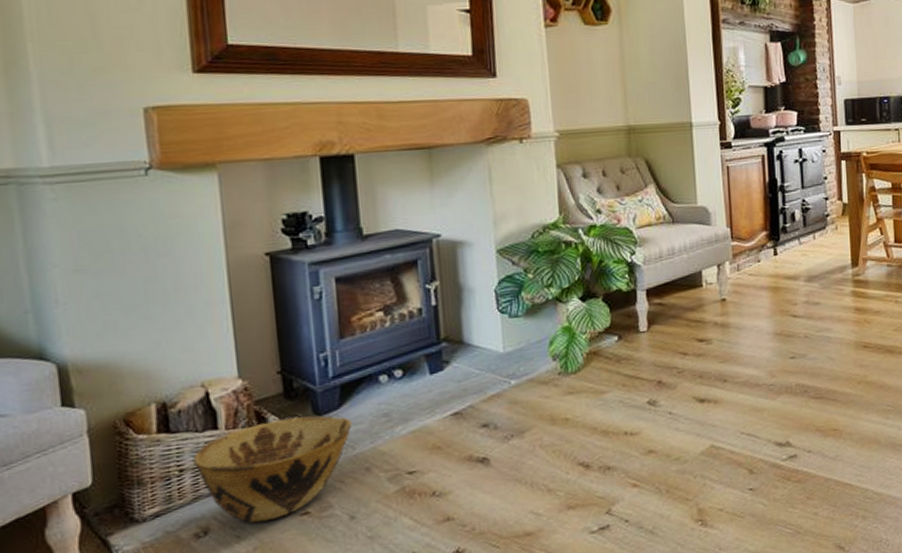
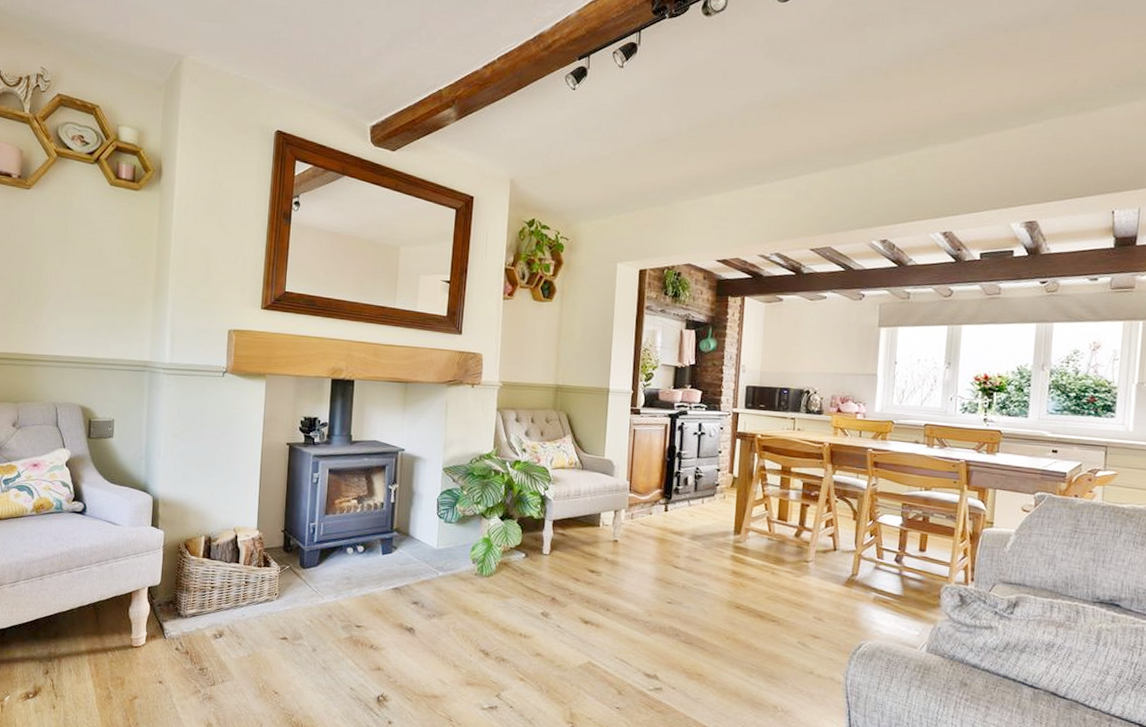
woven basket: present [193,415,353,523] -> none [221,565,325,638]

